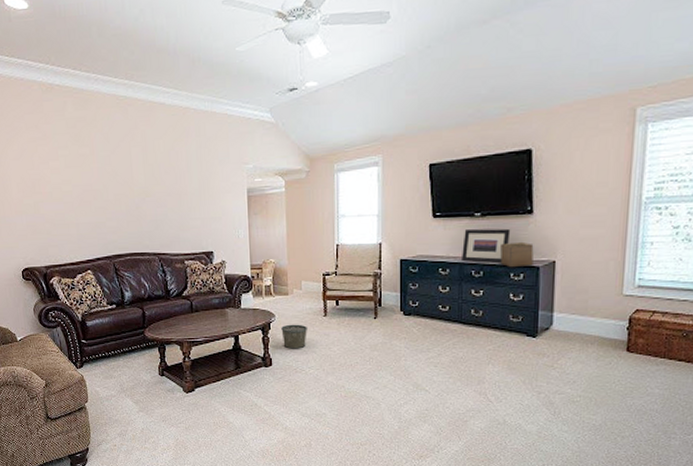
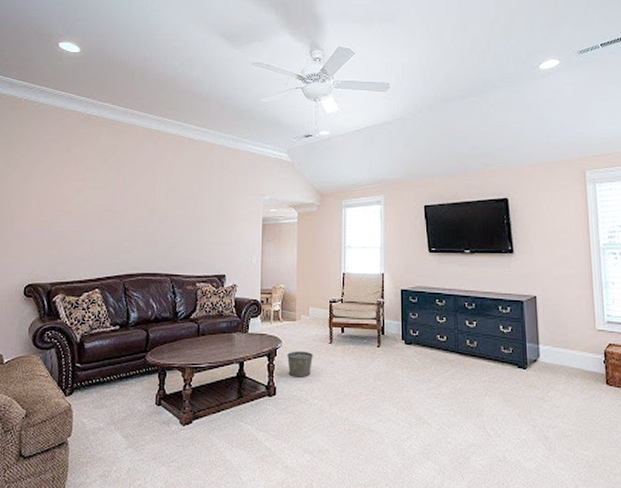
picture frame: present [462,228,511,263] -> none [455,265,496,296]
decorative box: present [500,241,534,268] -> none [489,277,518,302]

